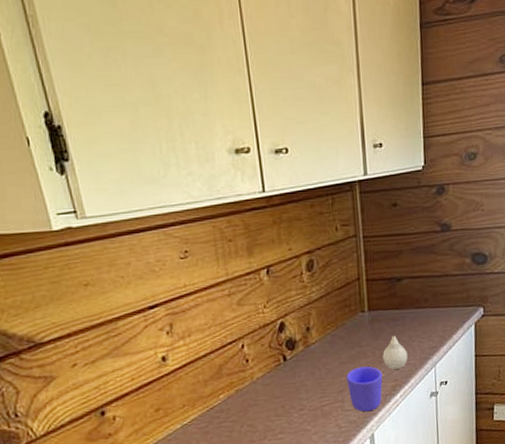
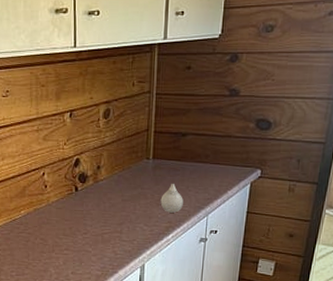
mug: present [346,366,383,412] -> none [126,206,159,245]

